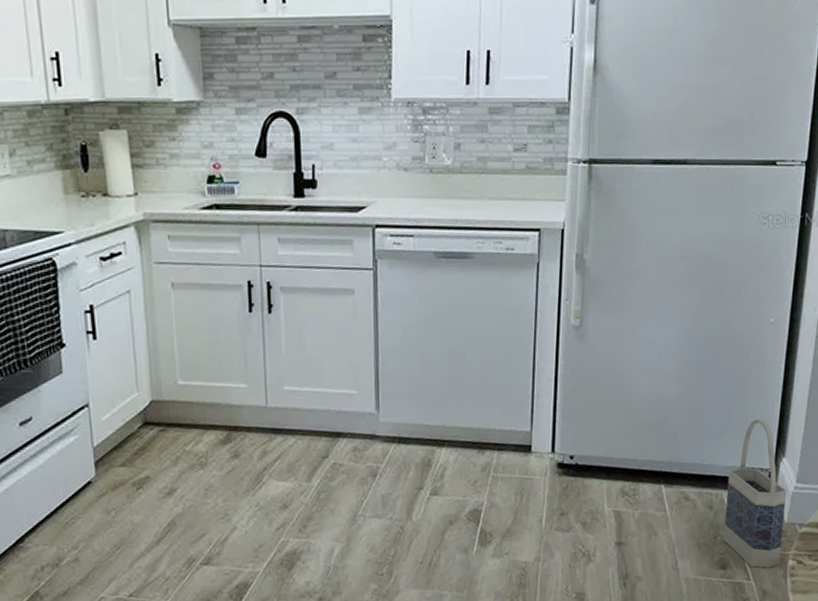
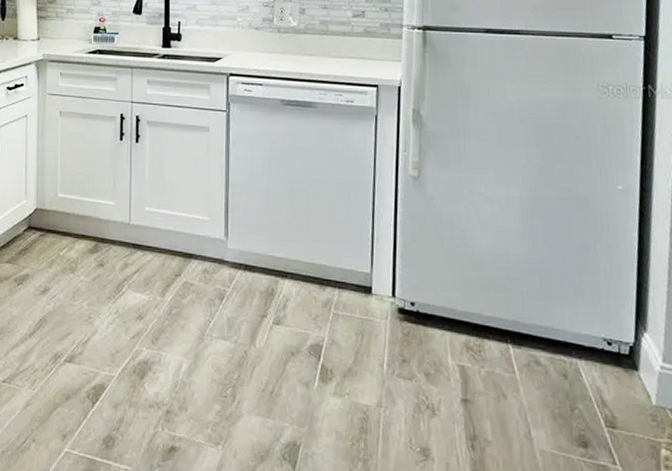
bag: present [723,419,787,568] -> none [581,288,652,454]

